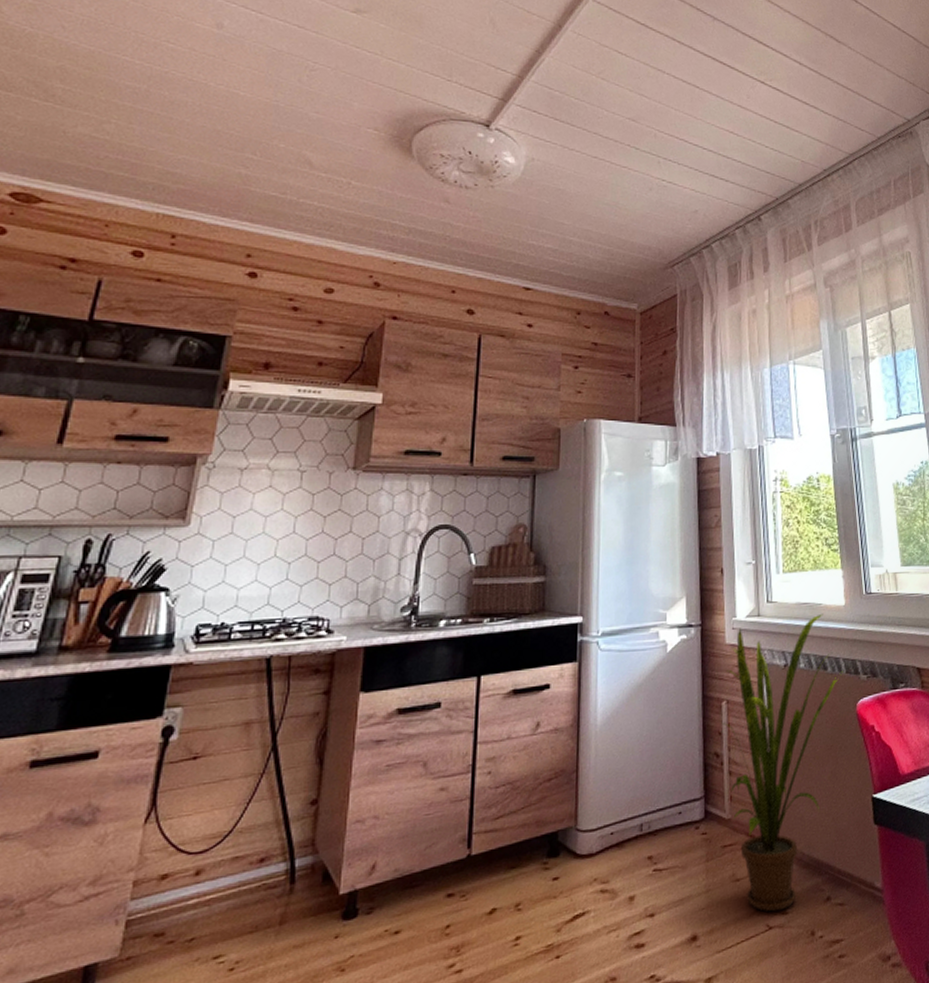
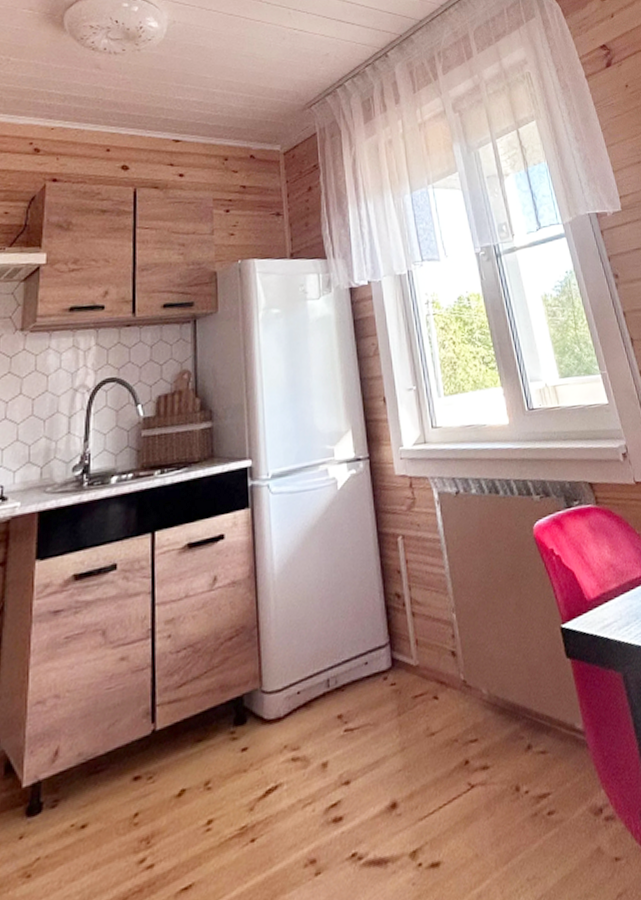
house plant: present [722,613,843,912] -> none [398,434,516,768]

